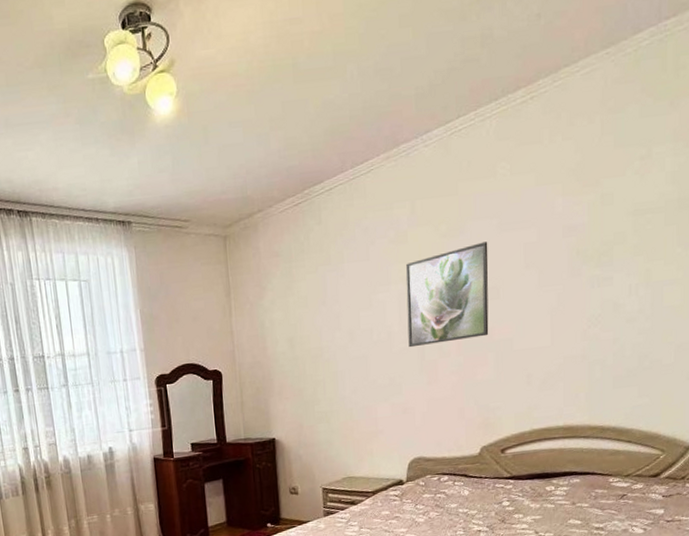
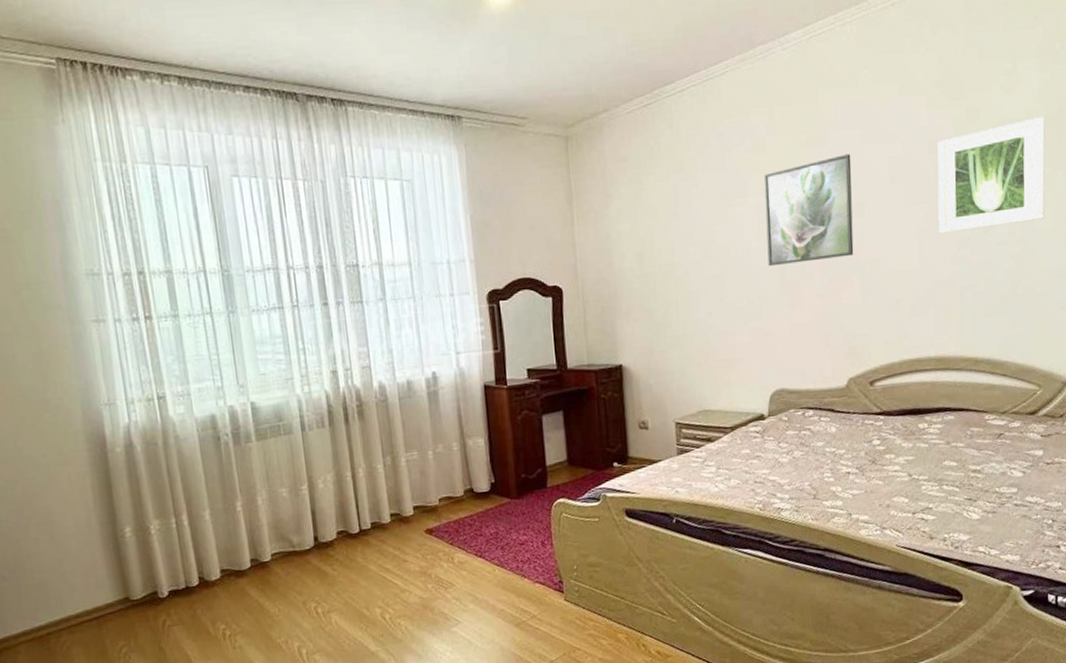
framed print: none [570,198,678,313] -> present [937,116,1046,234]

